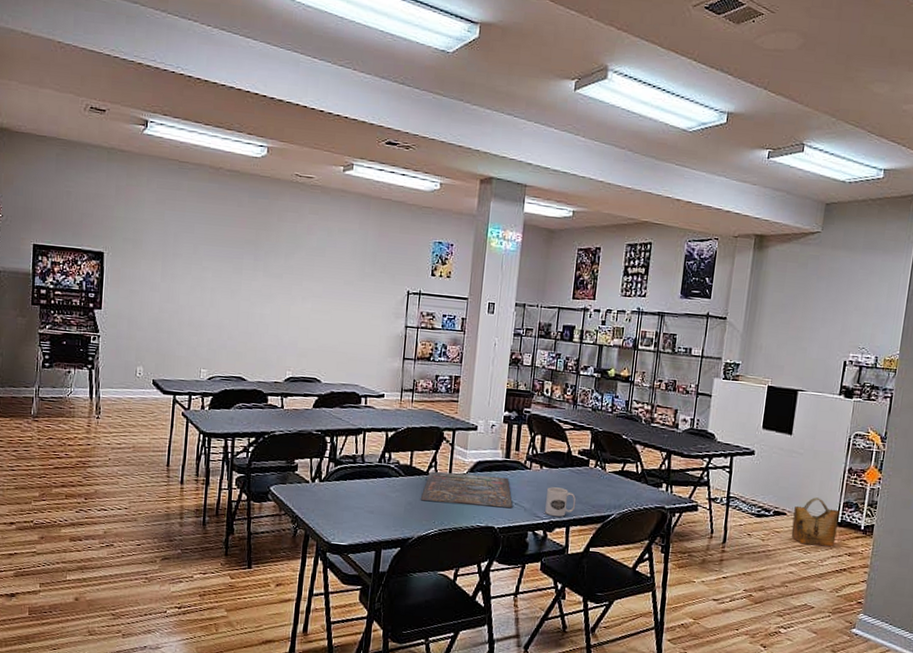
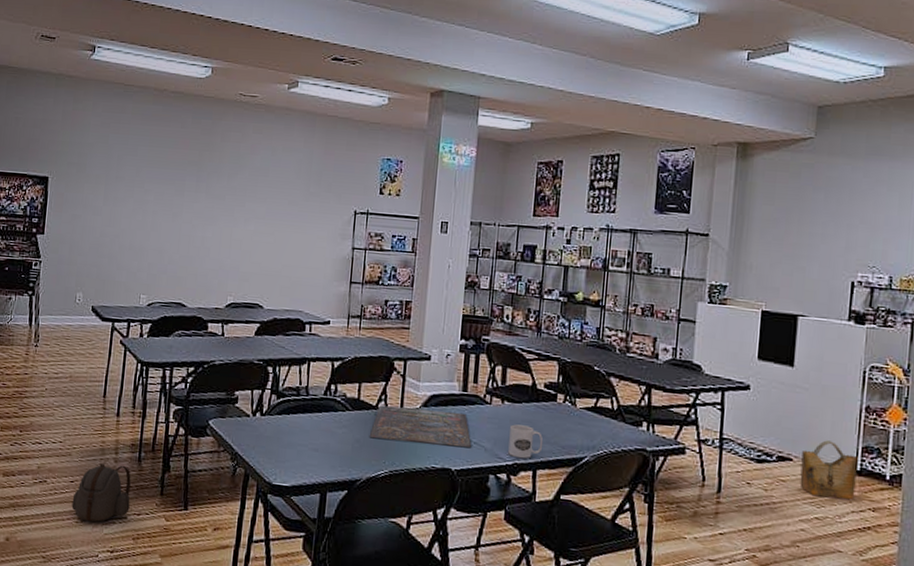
backpack: none [139,528,196,582] -> present [71,463,131,522]

